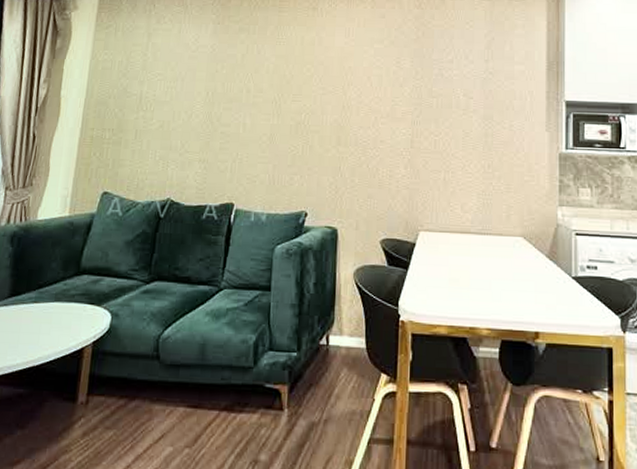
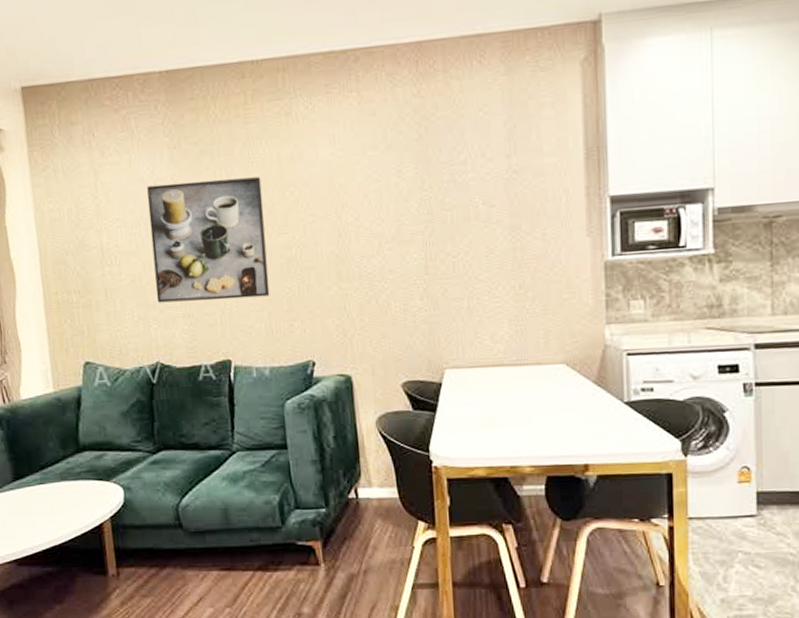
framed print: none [179,50,285,152] -> present [147,177,270,303]

